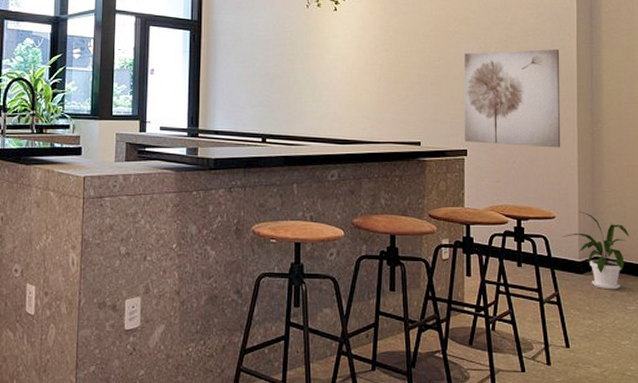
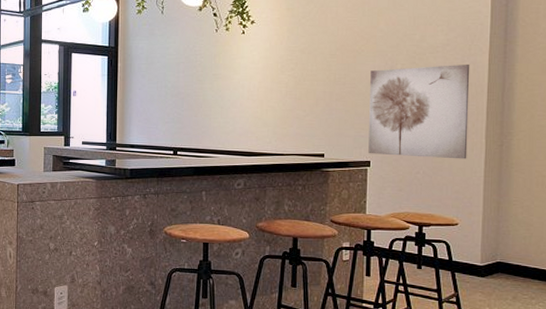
house plant: present [562,211,629,290] -> none [464,219,535,293]

